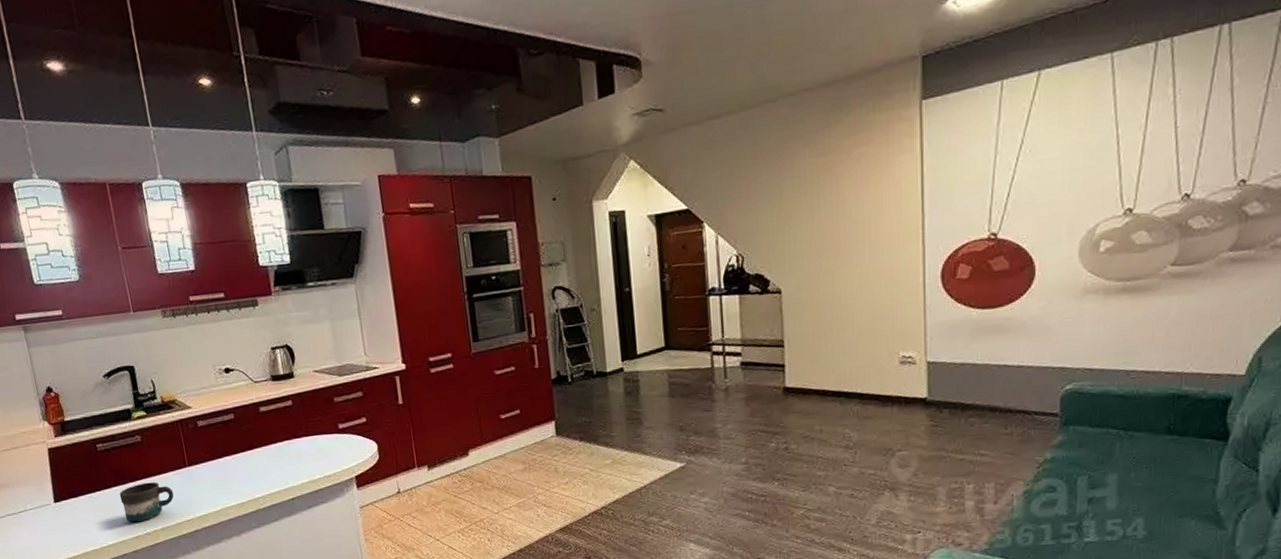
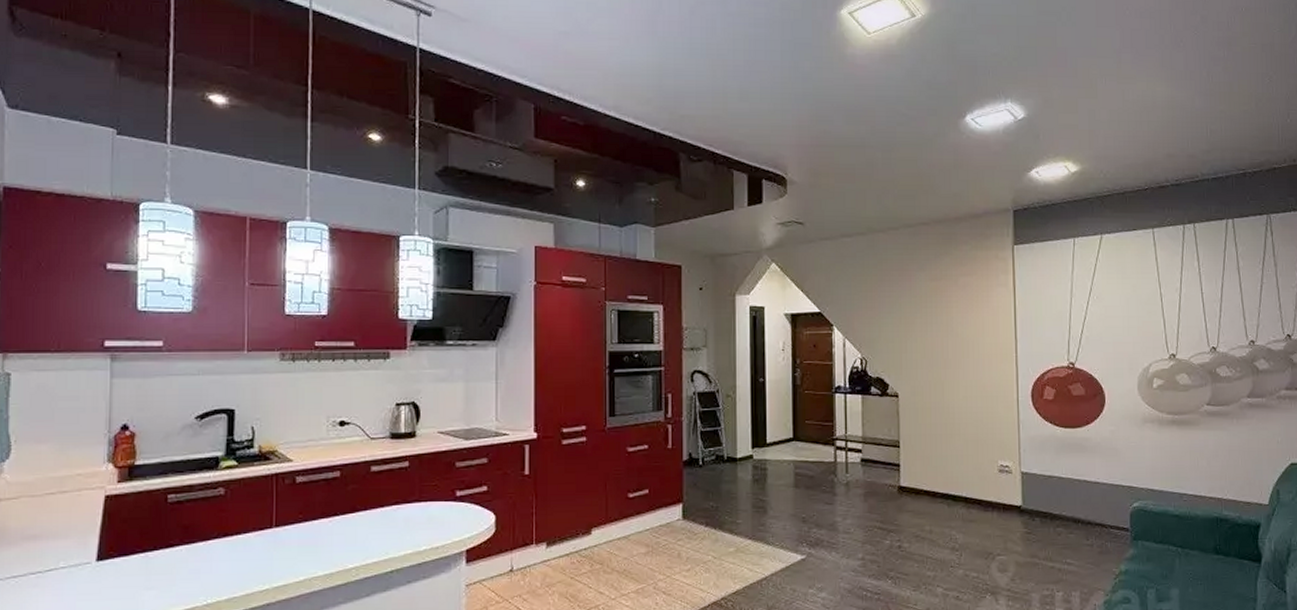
mug: present [119,482,174,522] -> none [182,543,251,590]

